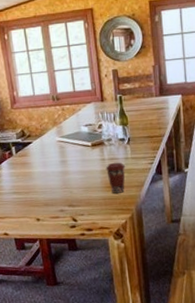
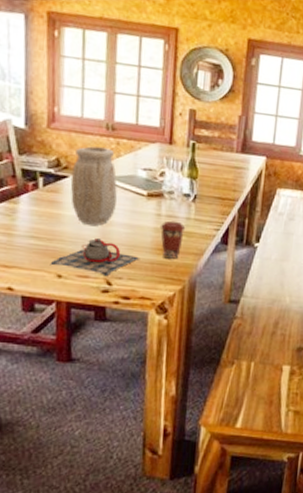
teapot: none [30,185,94,215] -> present [50,237,139,277]
vase: none [33,115,70,177] -> present [70,146,117,226]

